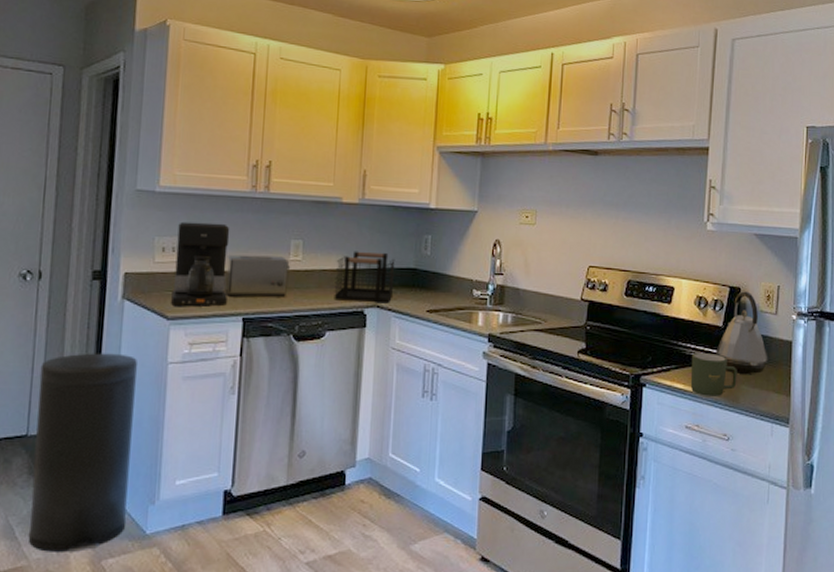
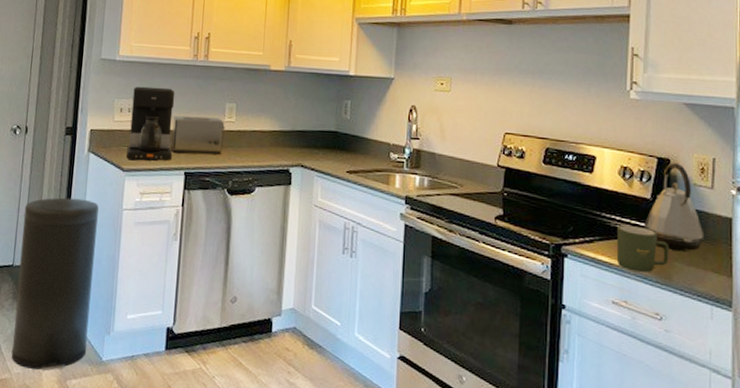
dish rack: present [334,251,396,304] -> none [262,114,318,164]

